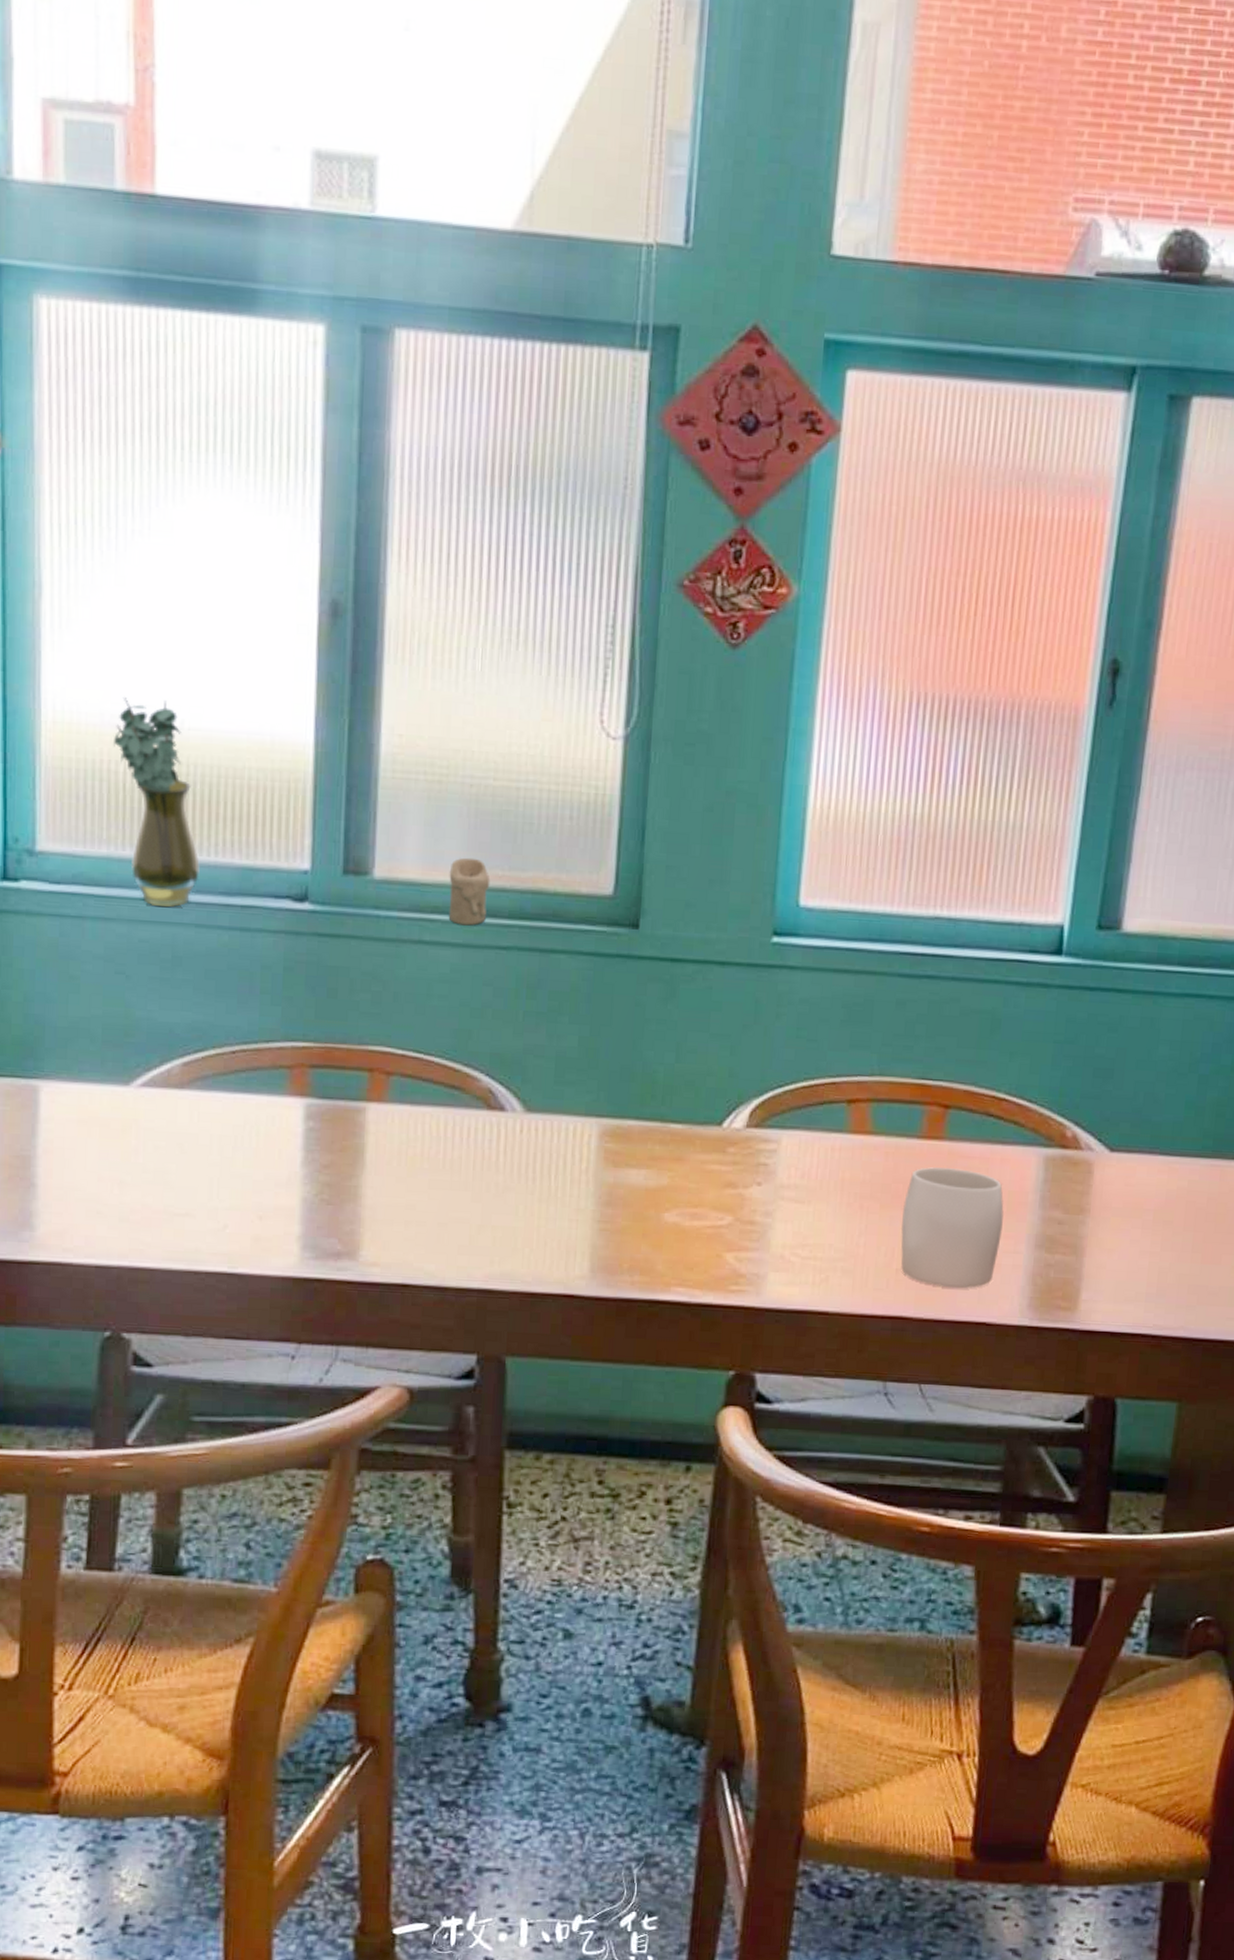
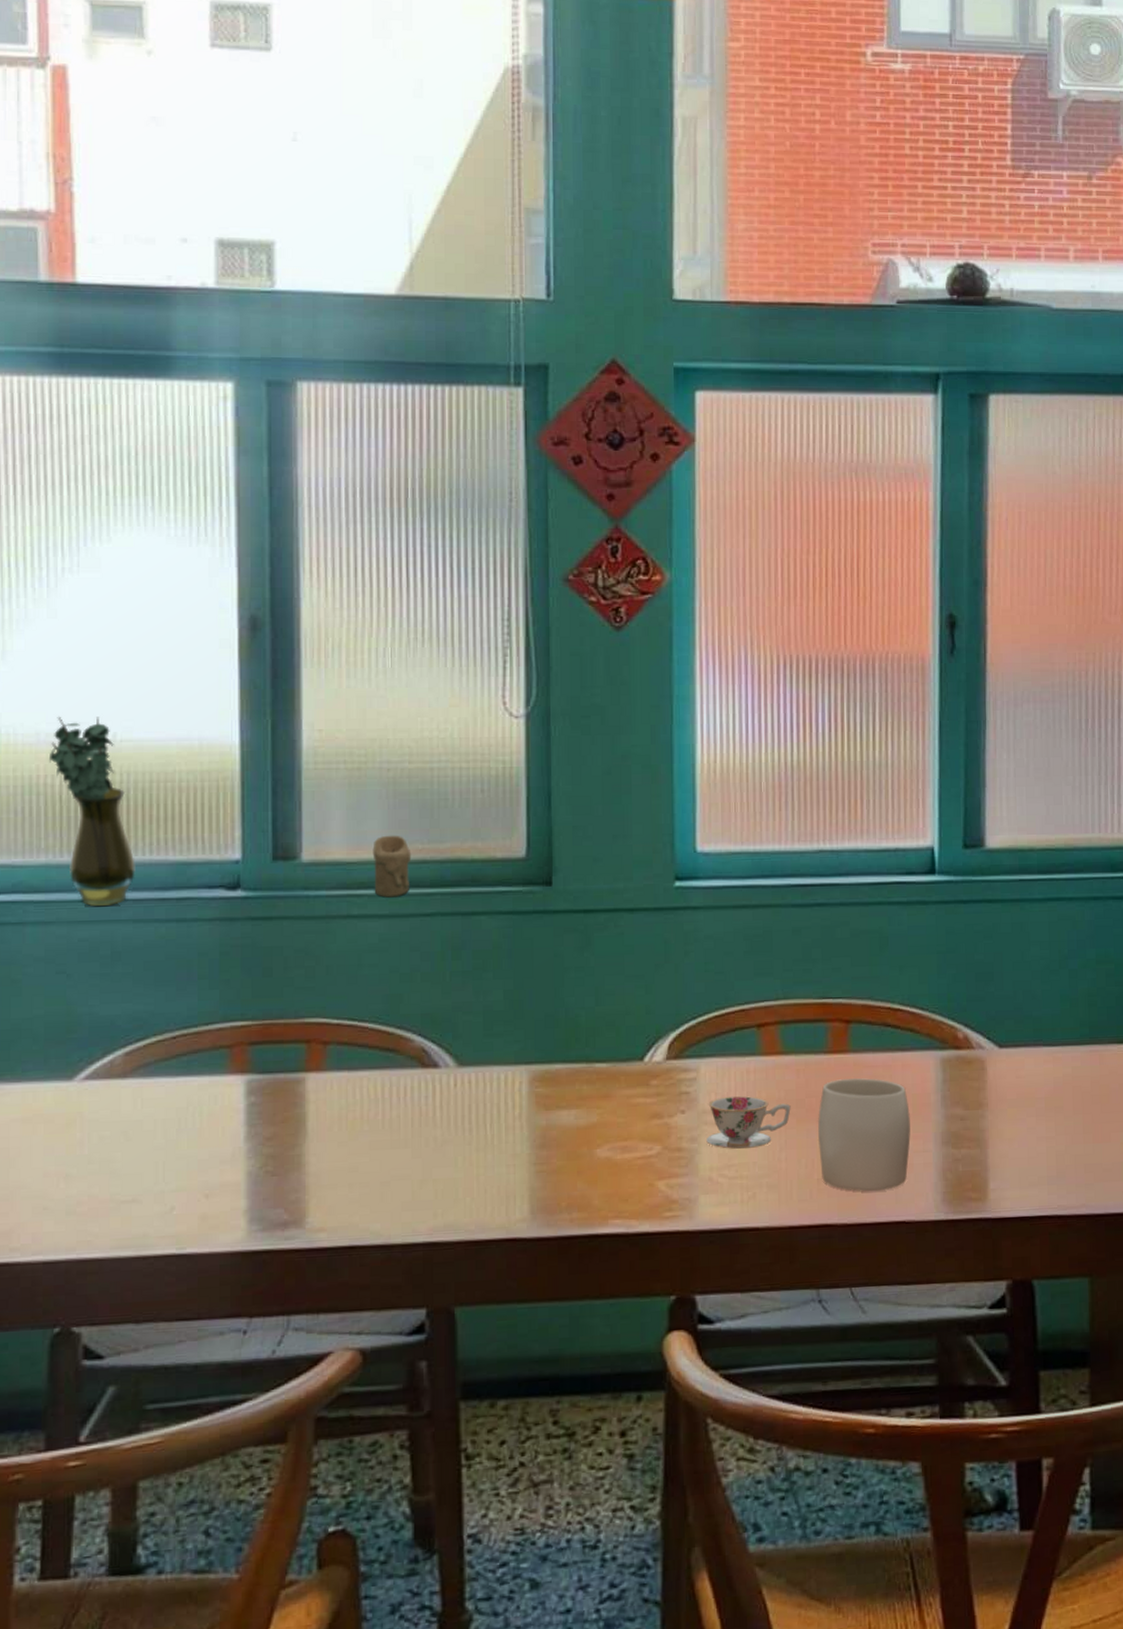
teacup: none [781,1172,876,1230] -> present [706,1095,791,1150]

